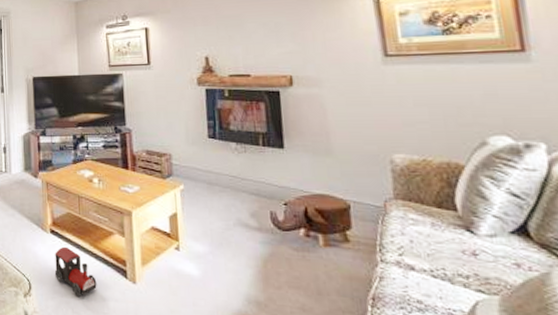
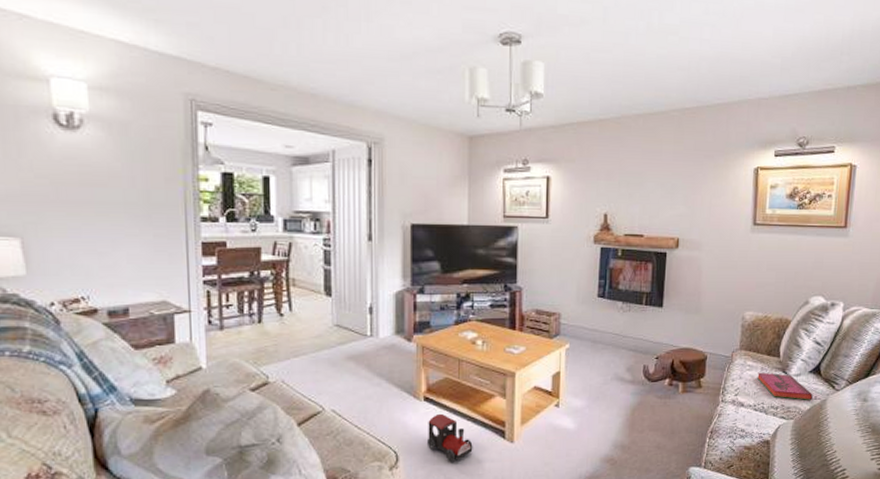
hardback book: none [427,228,525,273] -> present [757,372,813,401]

